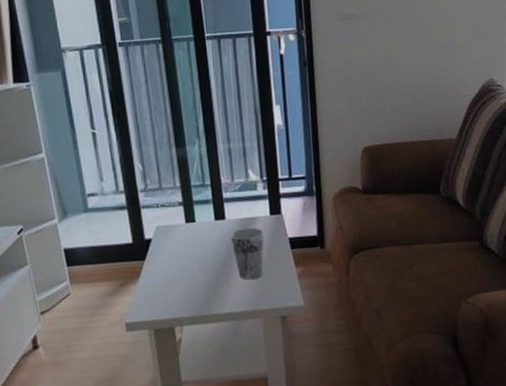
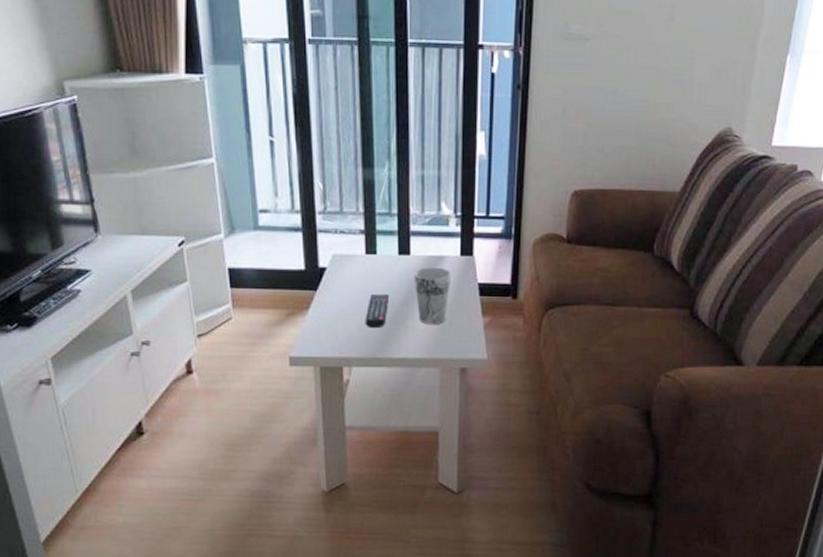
remote control: none [190,256,211,289] -> present [365,293,390,329]

